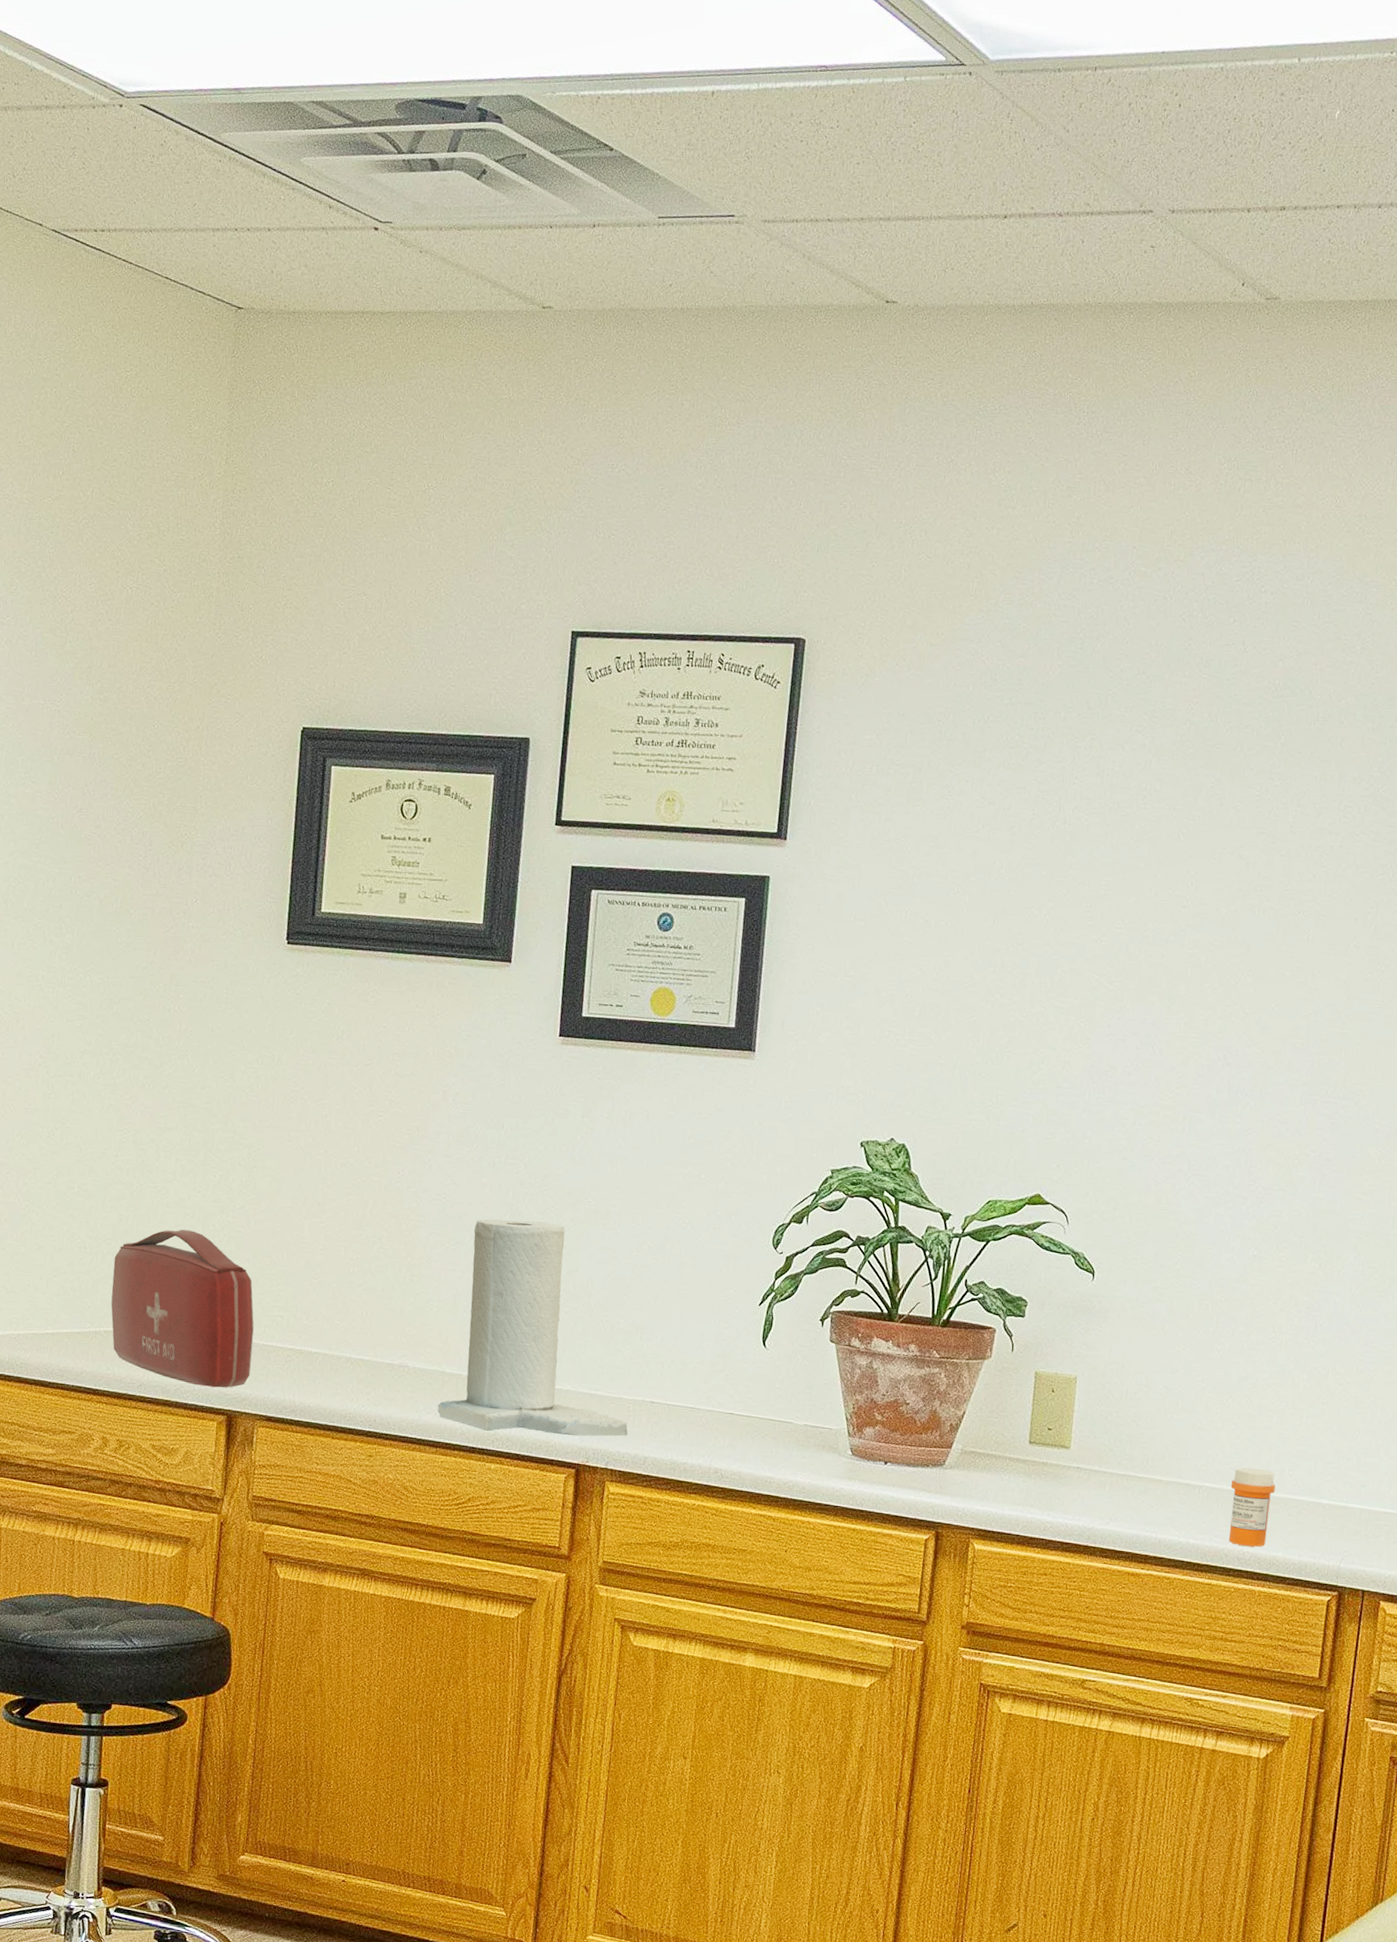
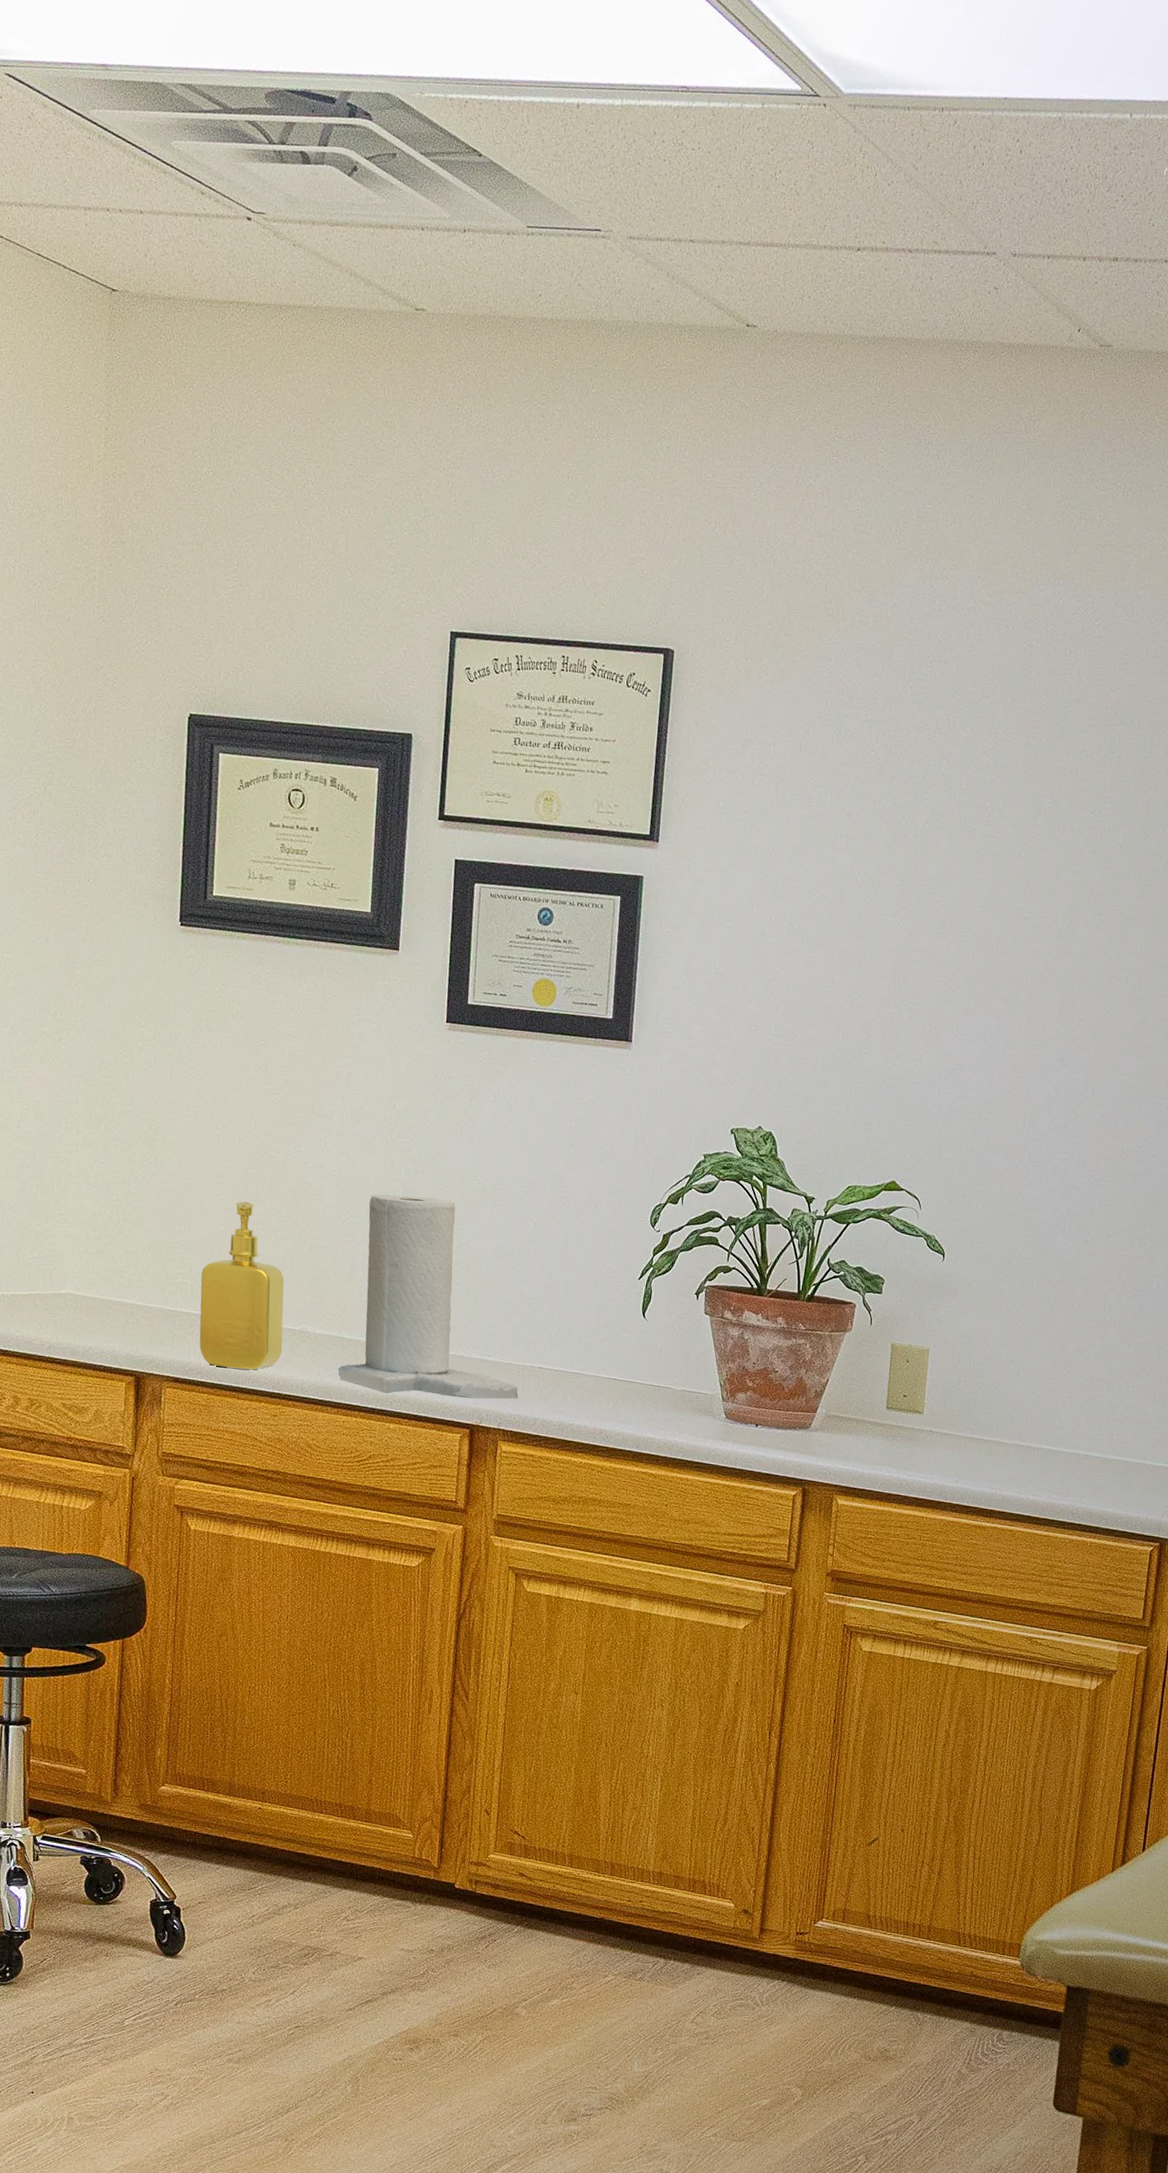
first aid kit: present [111,1229,254,1388] -> none [17,1198,159,1351]
soap dispenser: none [294,1229,384,1408] -> present [199,1201,285,1370]
medicine bottle: present [1228,1467,1276,1547] -> none [1064,1432,1105,1503]

